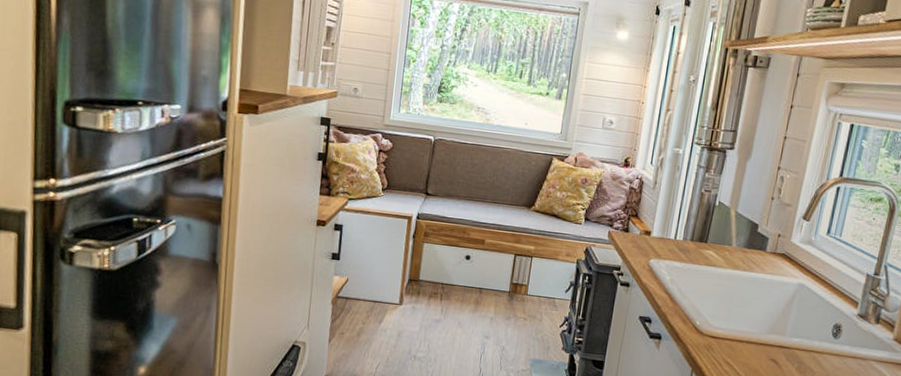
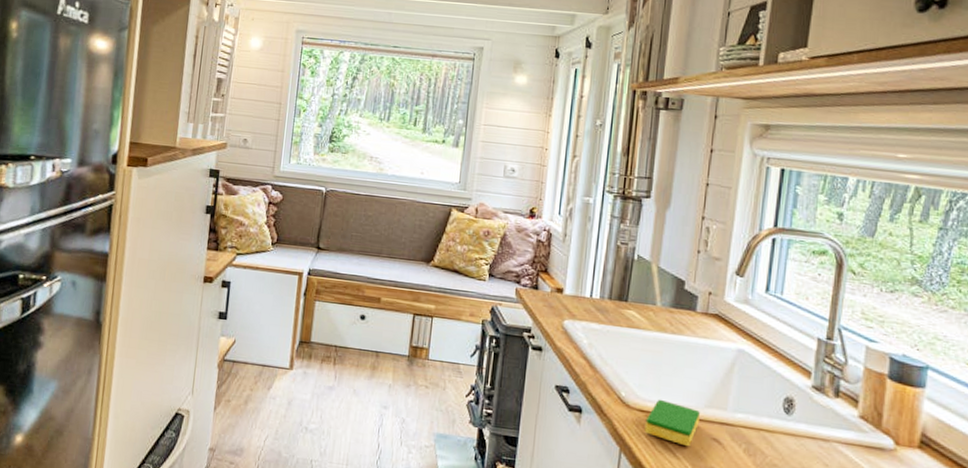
dish sponge: none [714,327,762,367] -> present [644,399,700,447]

